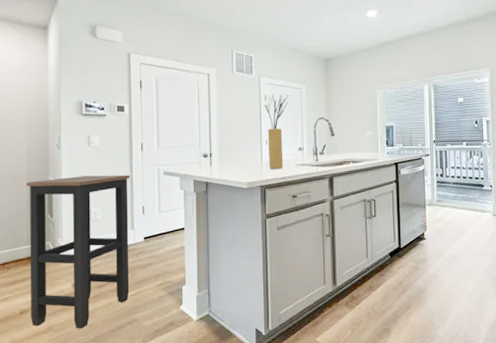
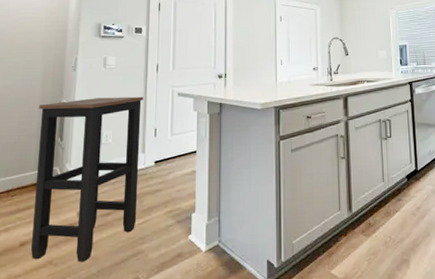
vase: present [264,94,289,170] -> none [280,15,303,90]

